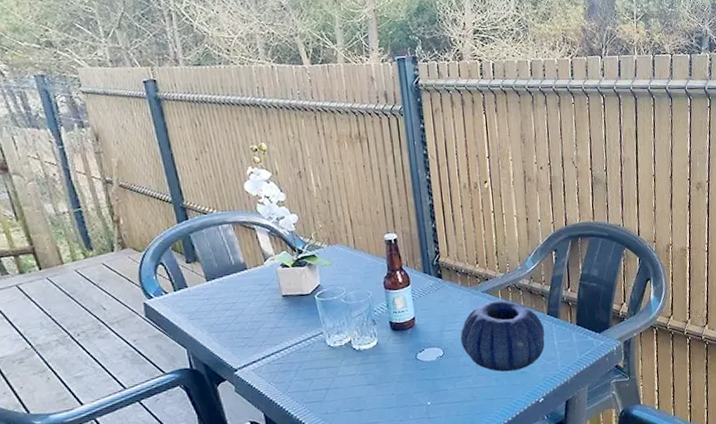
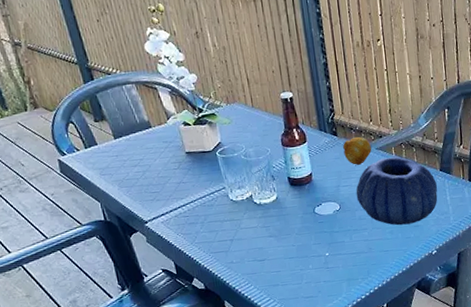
fruit: none [448,280,477,309] -> present [343,137,372,165]

